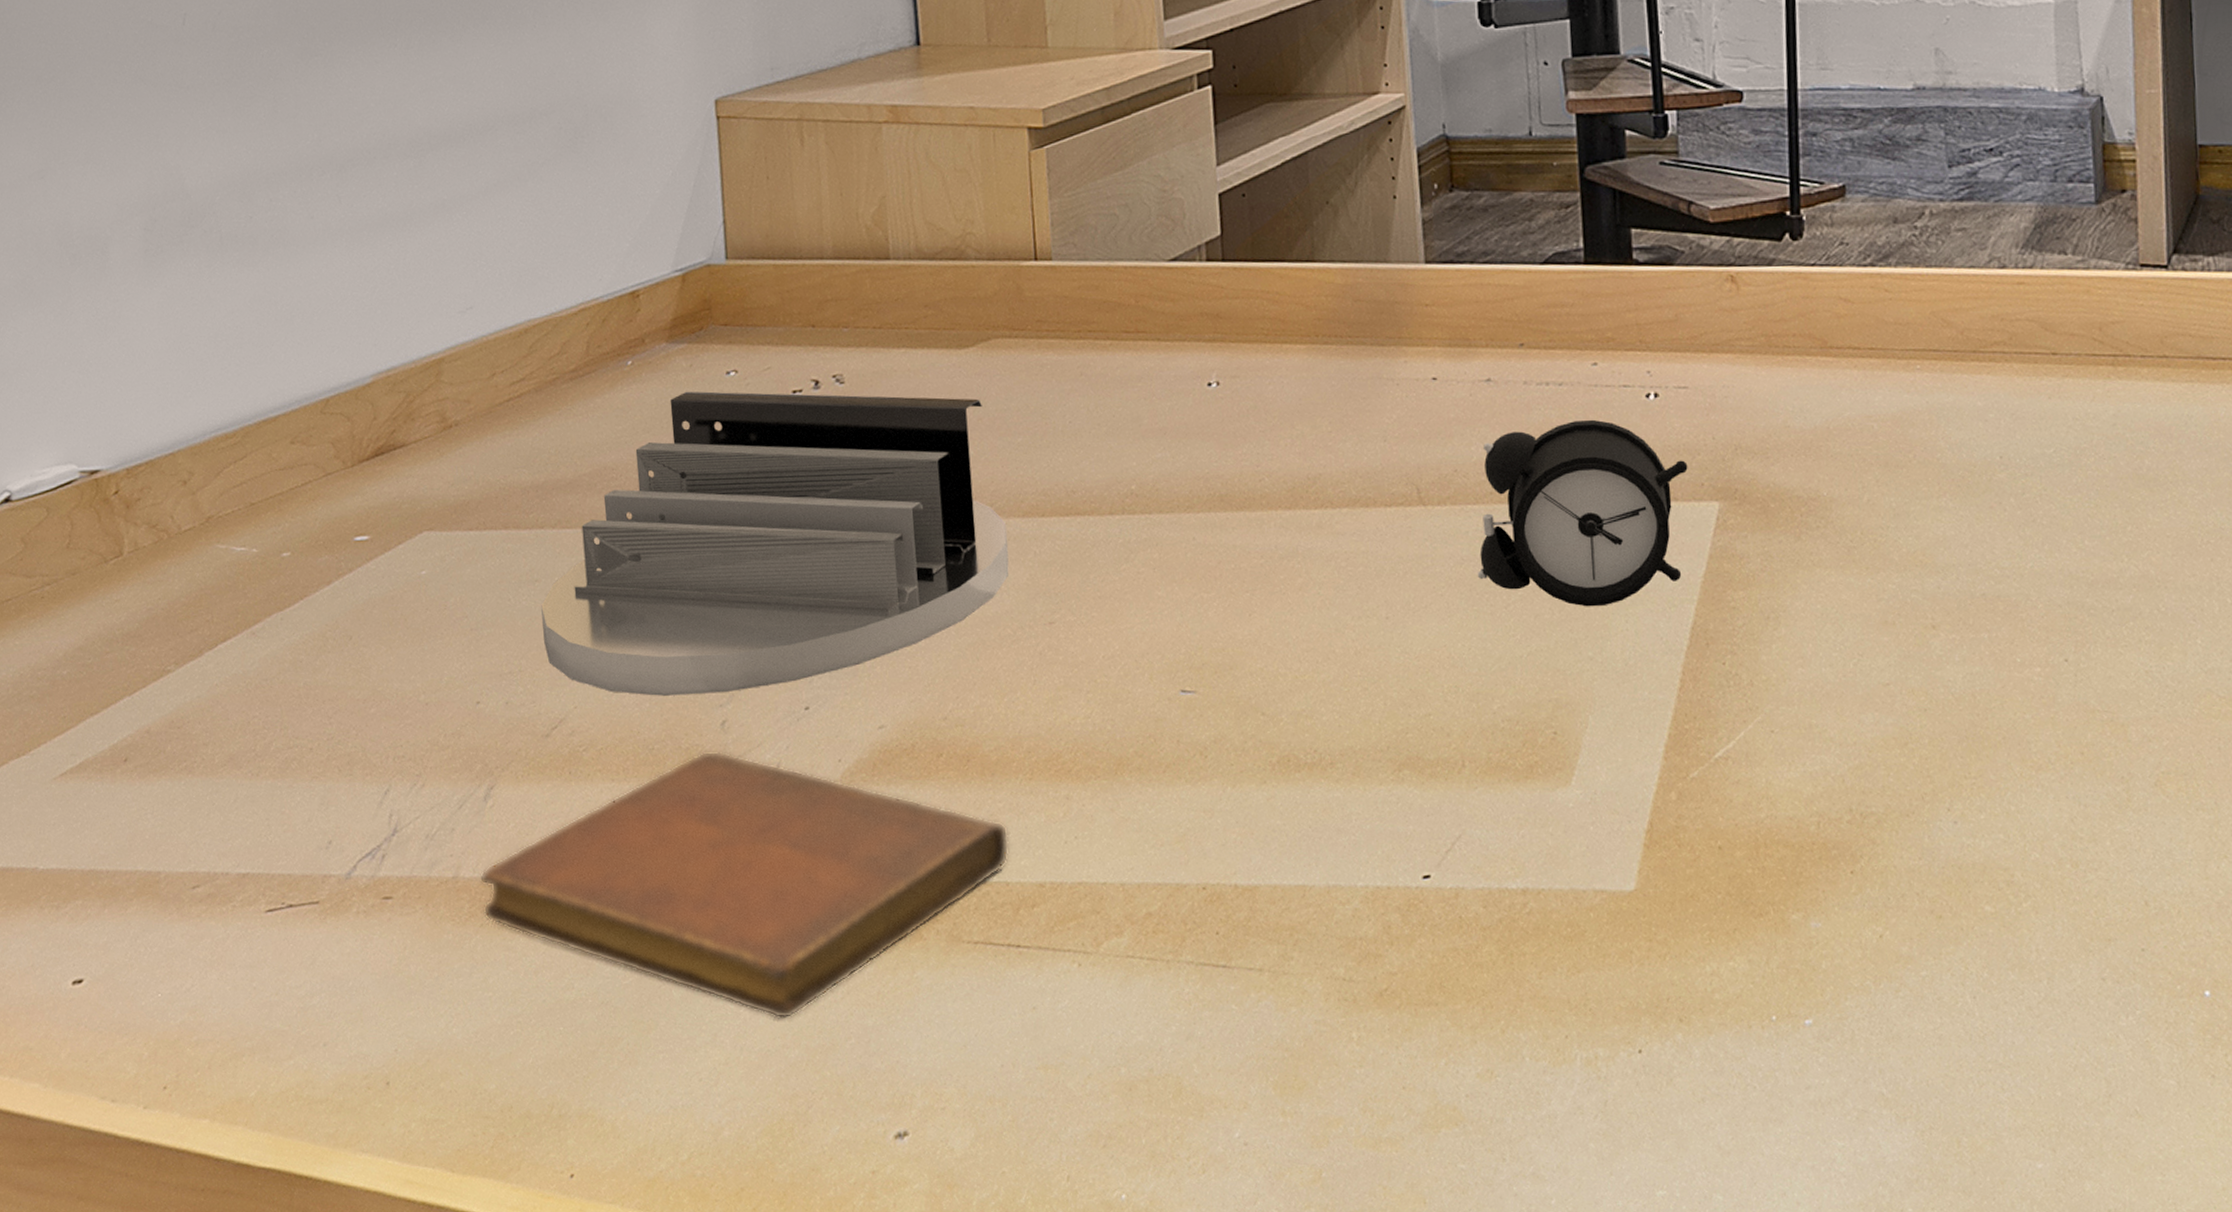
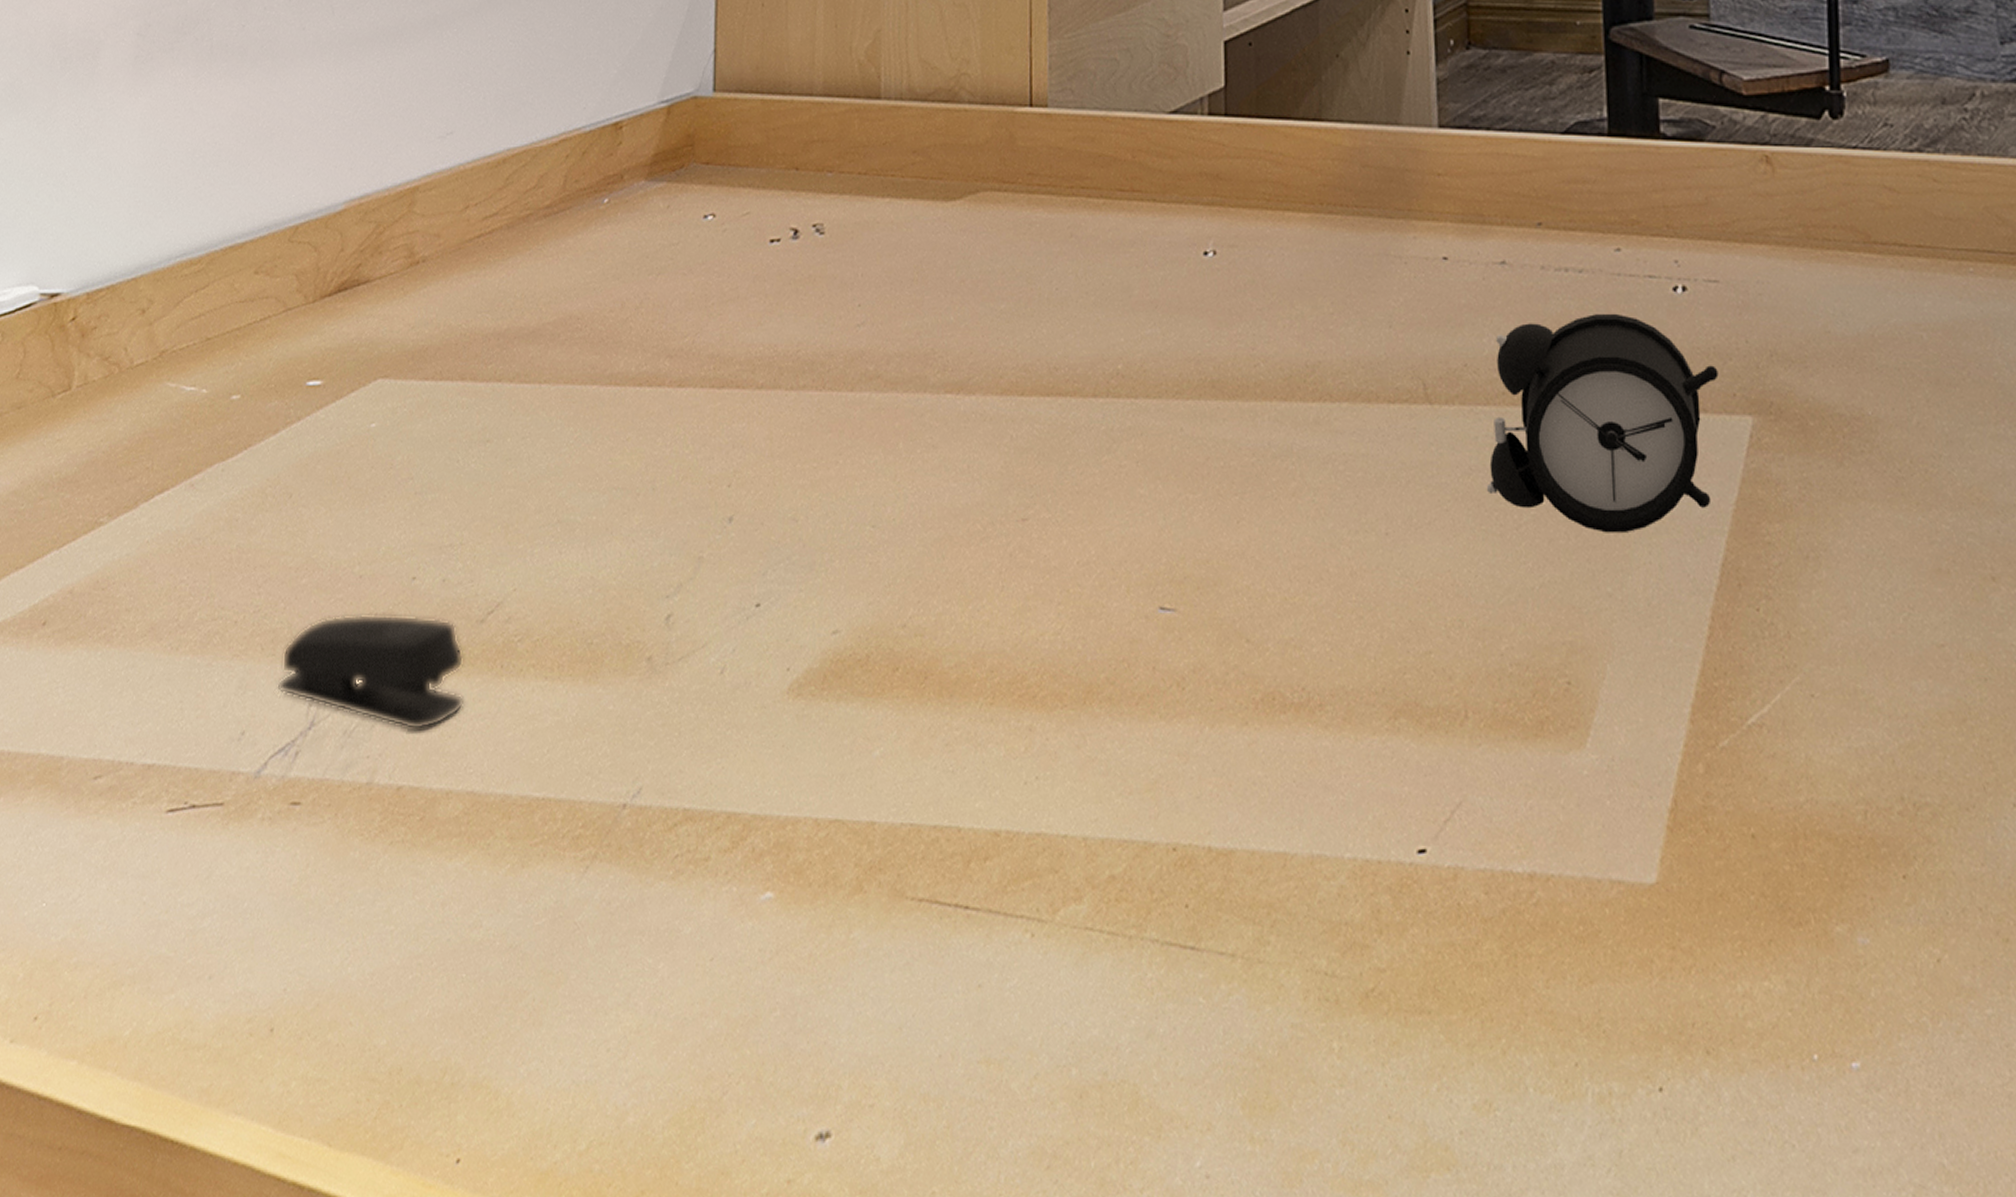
stapler: none [357,734,538,831] -> present [277,614,465,731]
notebook: present [480,751,1010,1019] -> none [394,649,964,981]
desk organizer: present [541,391,1009,696] -> none [489,235,984,582]

